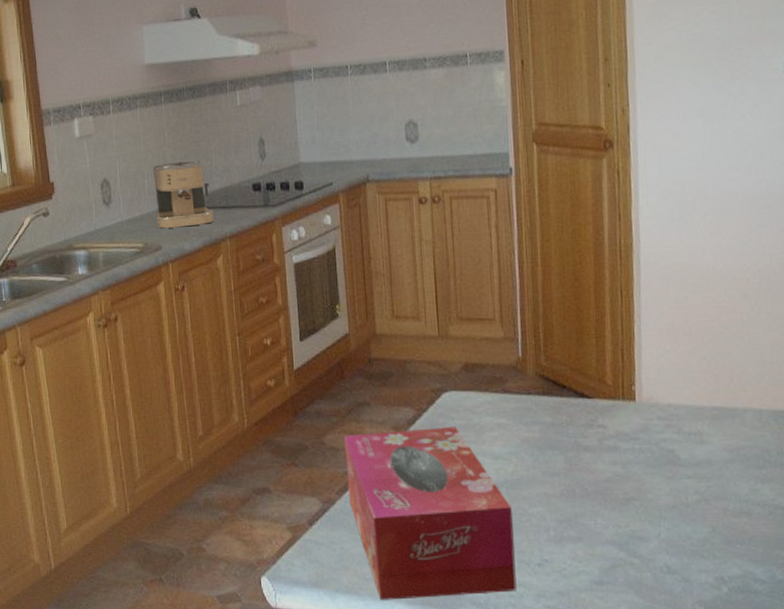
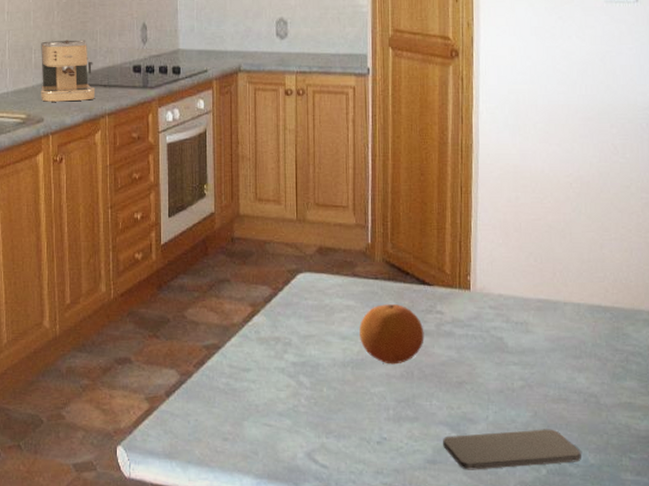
tissue box: present [344,427,517,600] -> none [204,307,357,473]
fruit: none [513,420,586,483] -> present [359,304,424,365]
smartphone: none [610,544,768,590] -> present [443,429,581,470]

